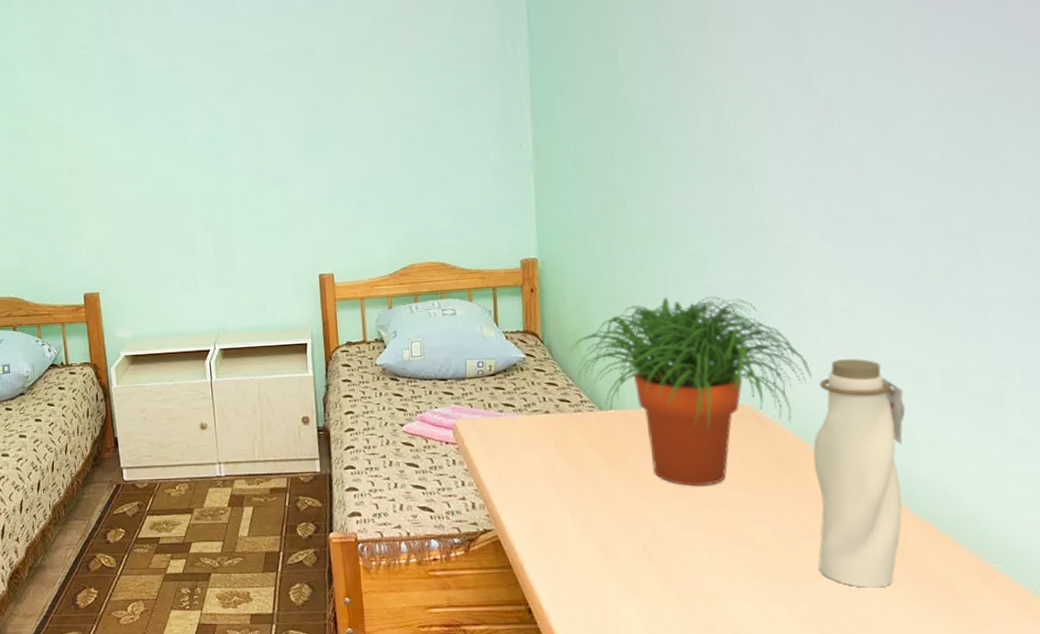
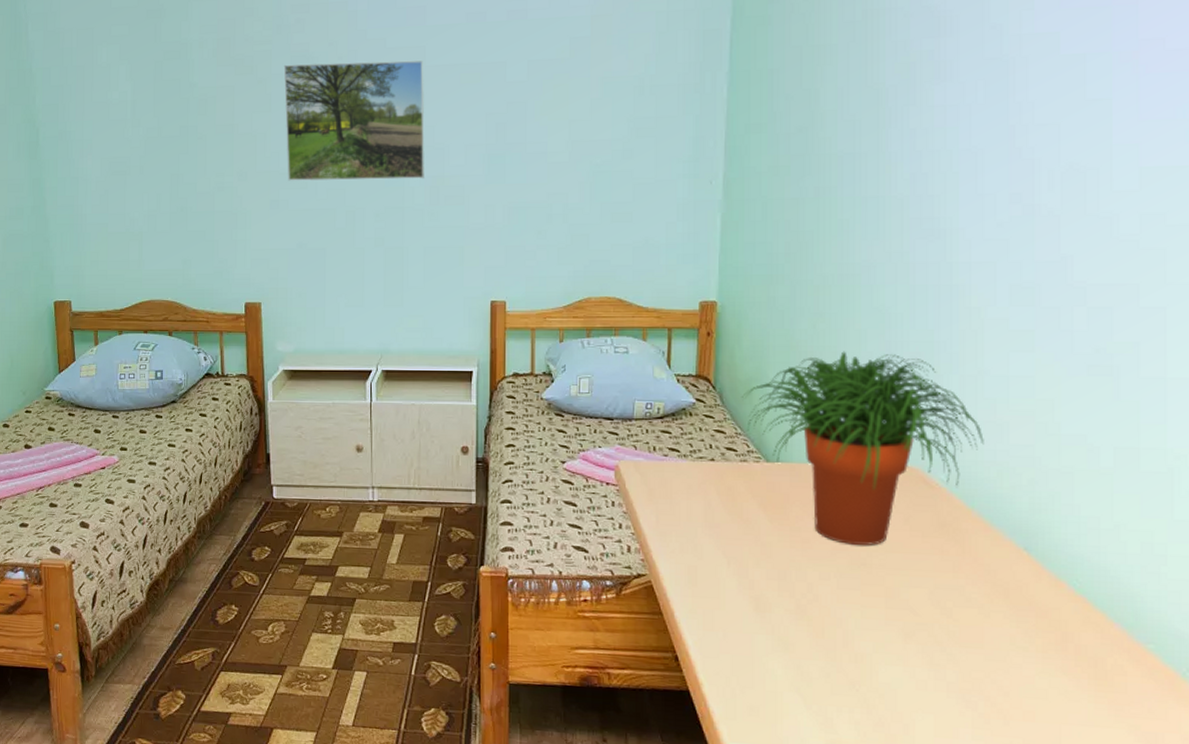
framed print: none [105,52,246,175] -> present [283,61,425,181]
water bottle: present [813,359,905,588] -> none [971,428,1074,660]

